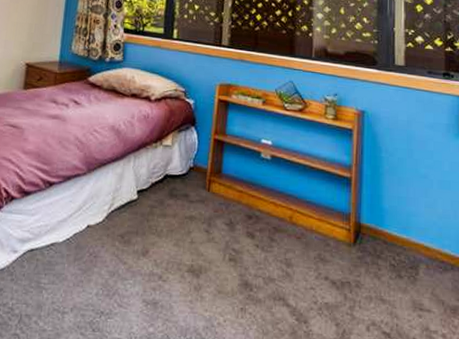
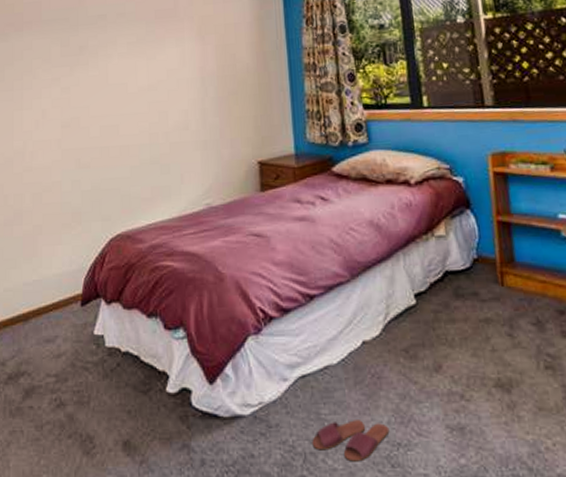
slippers: none [28,290,96,325] -> present [312,420,390,462]

